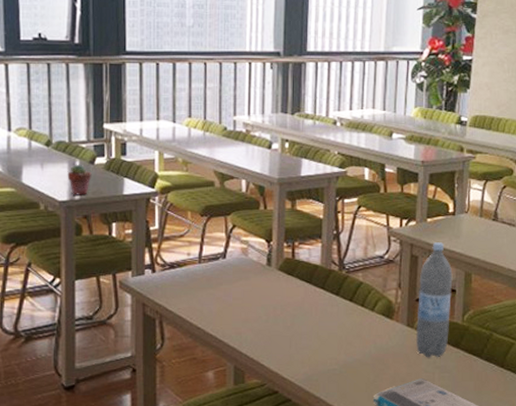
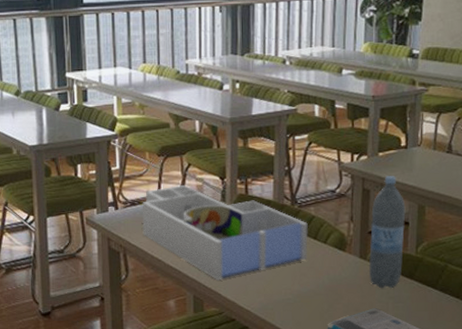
potted succulent: present [67,164,92,195] -> none [35,111,57,140]
desk organizer: none [181,248,355,350] -> present [142,185,308,281]

